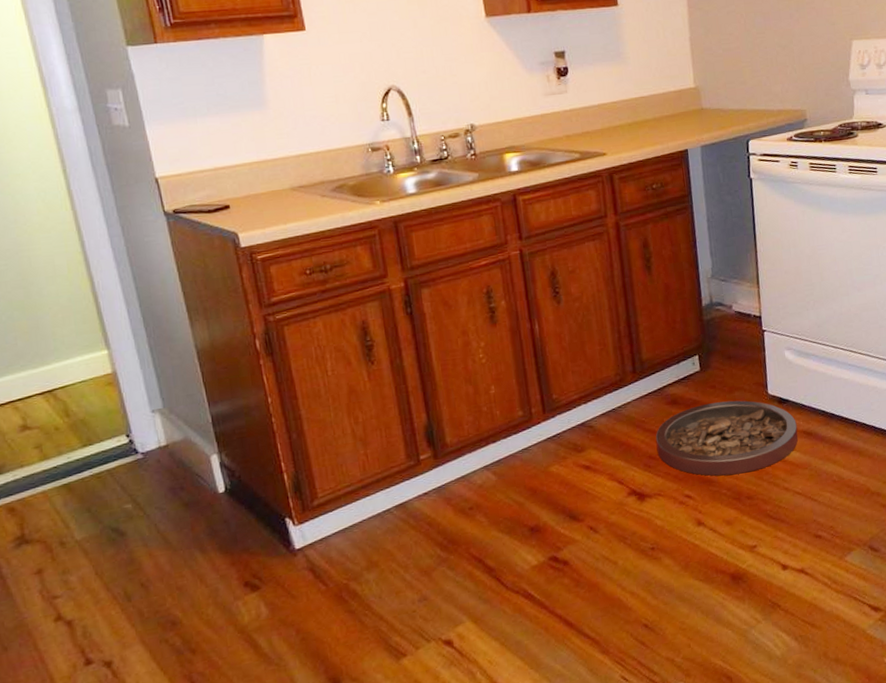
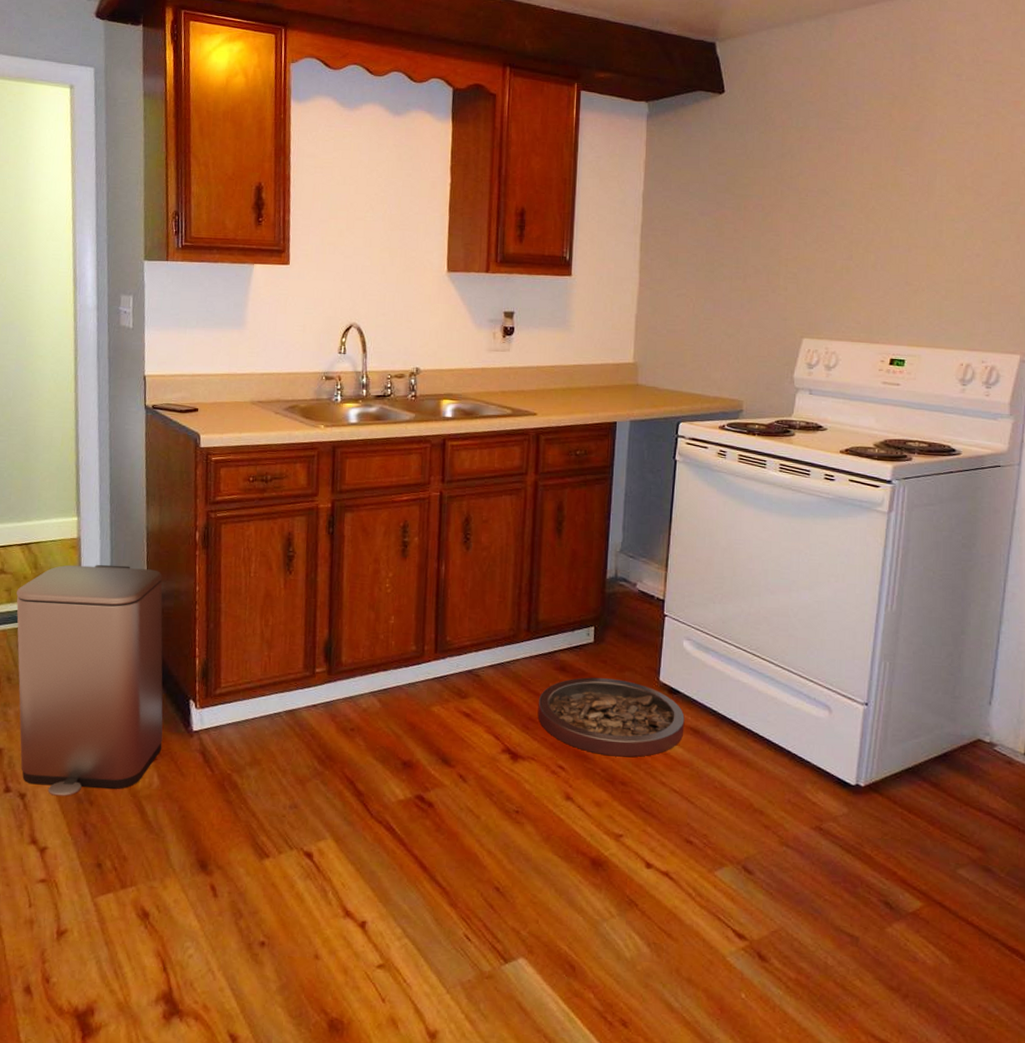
pedal bin: none [49,389,264,655] -> present [16,564,163,797]

